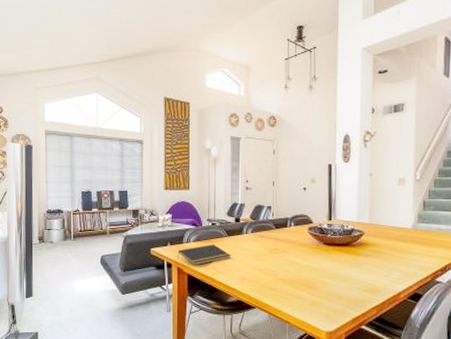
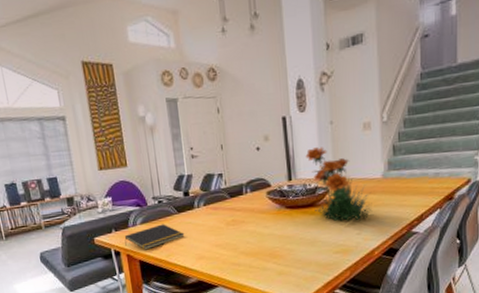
flower plant: none [345,194,402,264] -> present [305,147,374,222]

